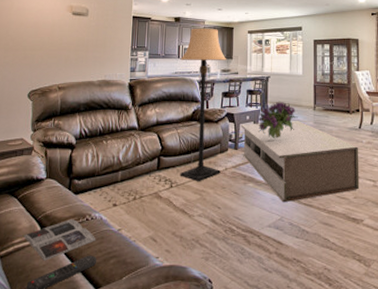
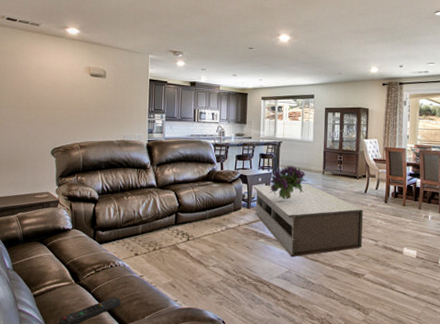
magazine: present [23,219,96,261] -> none [54,265,120,301]
lamp: present [180,28,226,181] -> none [196,93,240,236]

